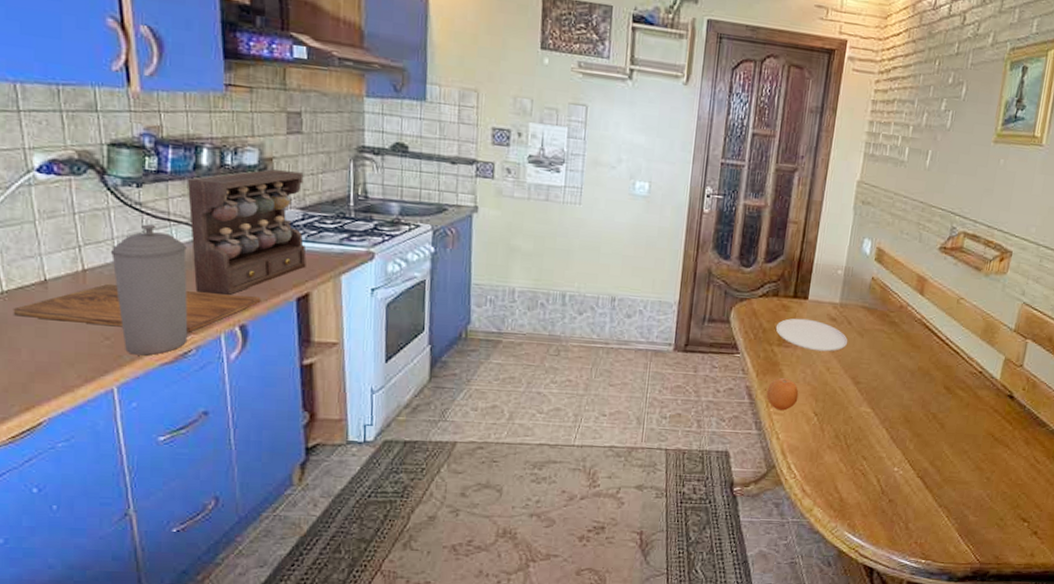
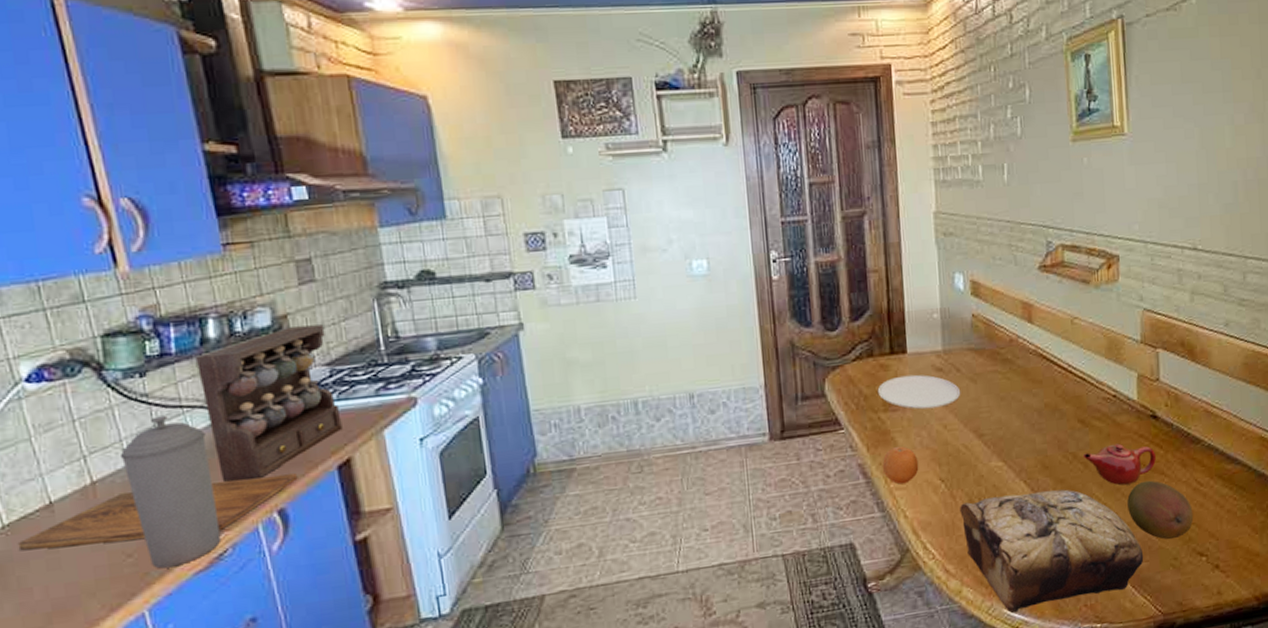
bread loaf: none [824,437,975,537] -> present [960,489,1144,613]
teapot: none [941,413,1005,450] -> present [1082,443,1156,485]
fruit: none [970,449,1026,503] -> present [1127,480,1194,540]

